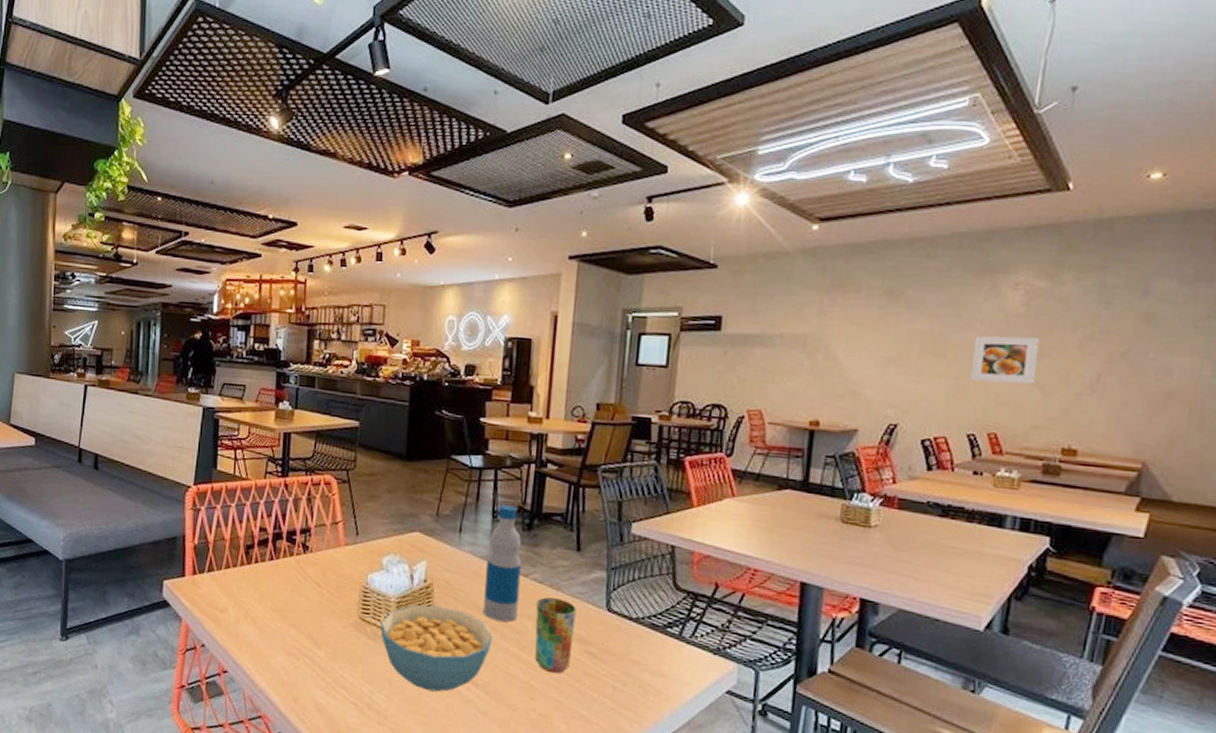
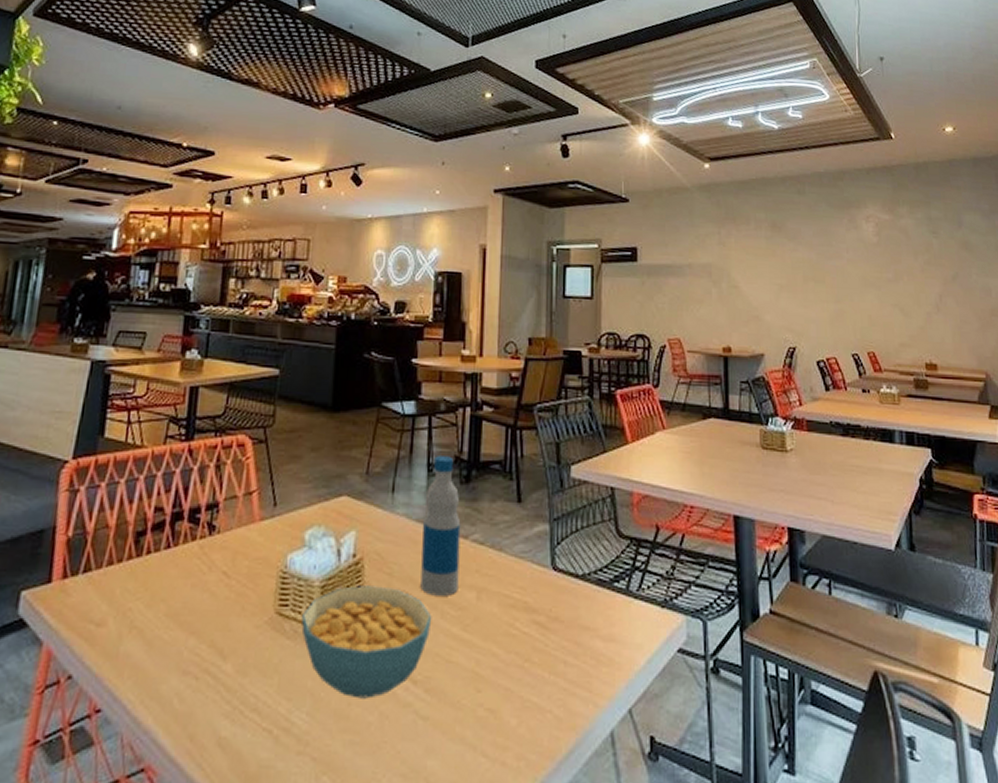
cup: present [535,597,577,674] -> none [478,561,521,654]
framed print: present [971,336,1040,384] -> none [844,262,896,306]

